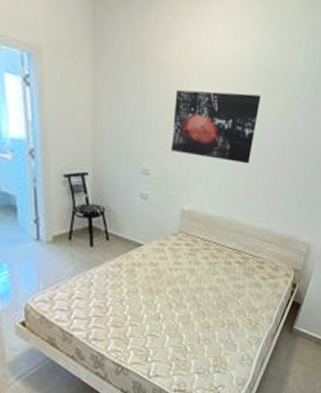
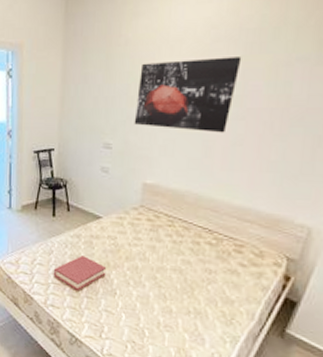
hardback book: none [94,285,150,321] -> present [53,255,107,291]

